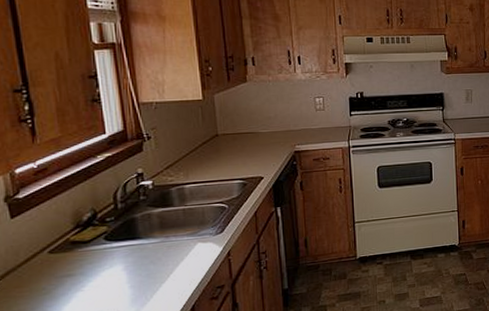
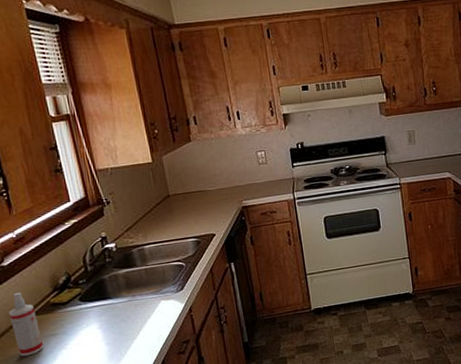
spray bottle: none [18,227,57,299] -> present [8,292,44,357]

